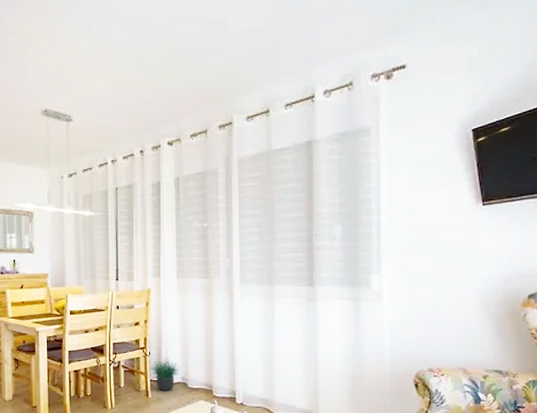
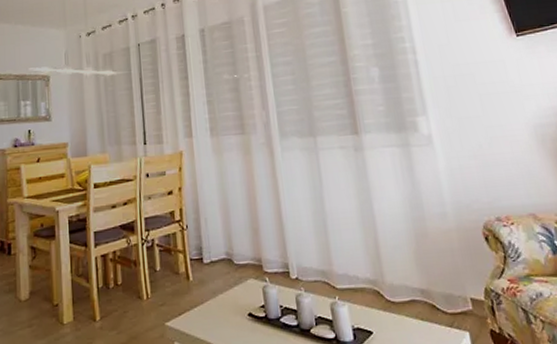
potted plant: present [149,353,181,391] -> none [188,225,225,271]

